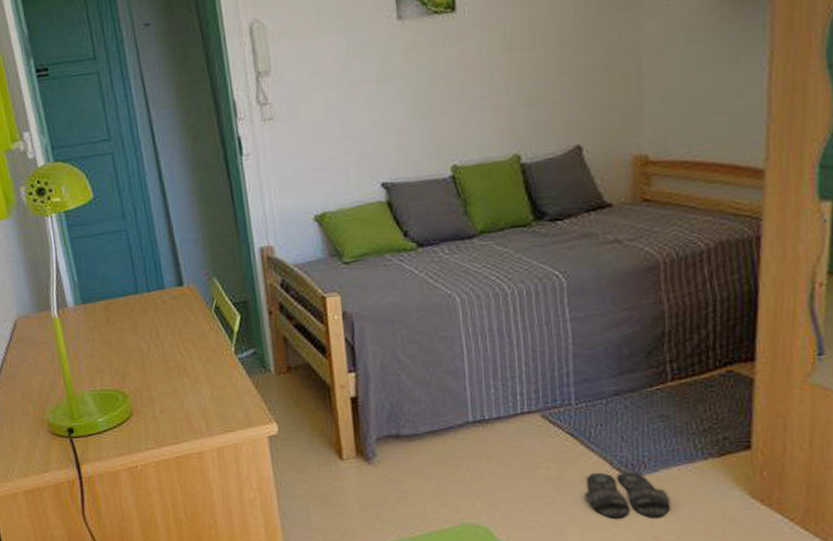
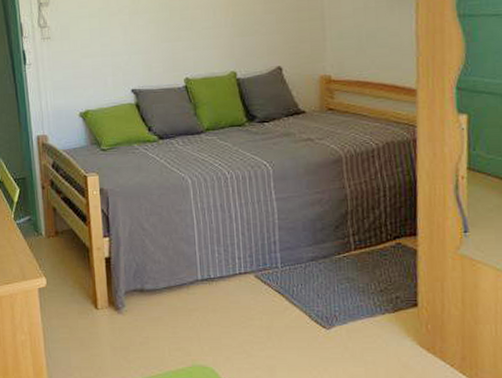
slippers: present [584,471,671,518] -> none [290,323,358,362]

